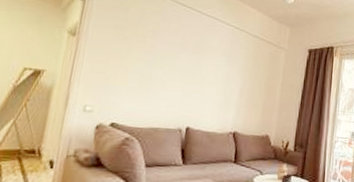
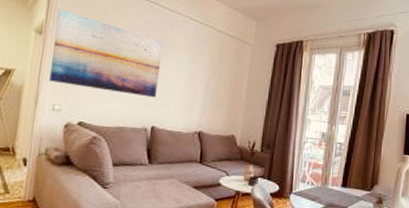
wall art: none [81,11,199,99] -> present [49,9,163,98]

